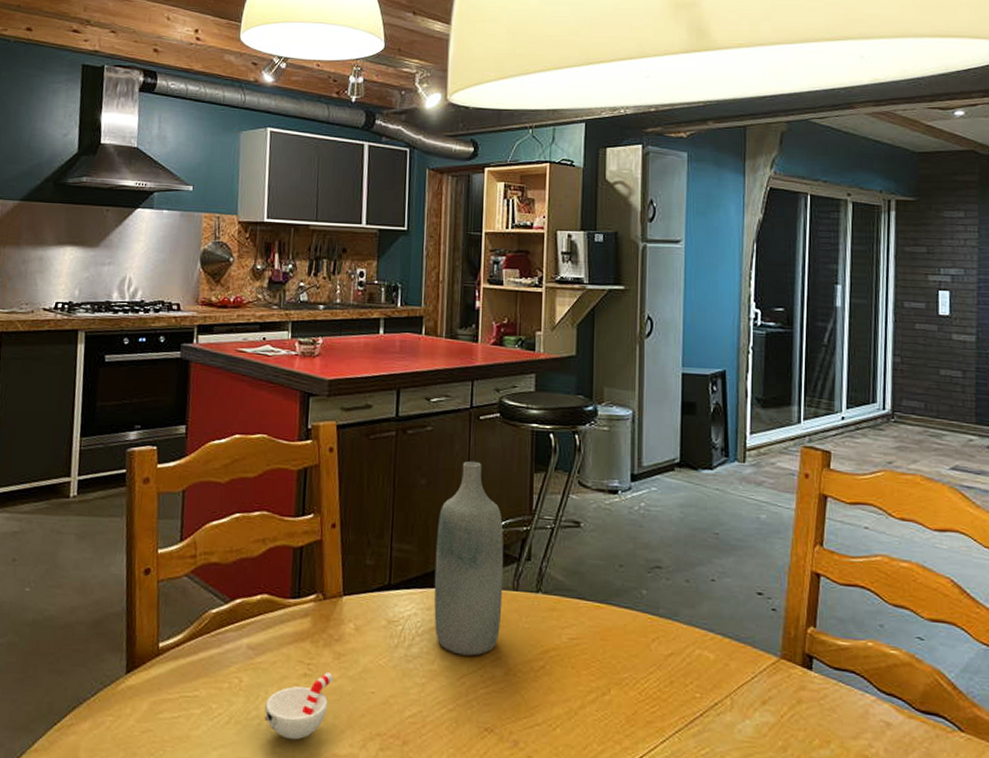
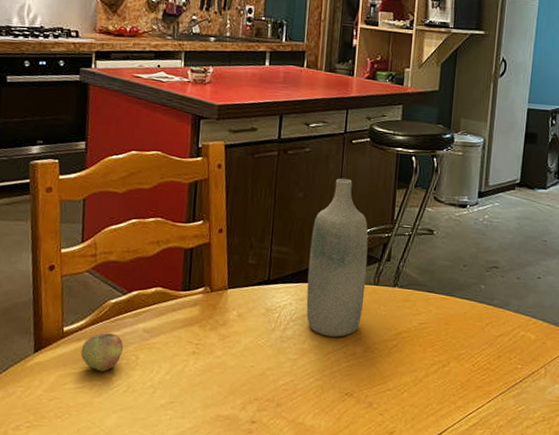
apple: none [177,650,226,698] -> present [80,333,124,372]
cup: present [264,672,334,740] -> none [158,350,219,405]

